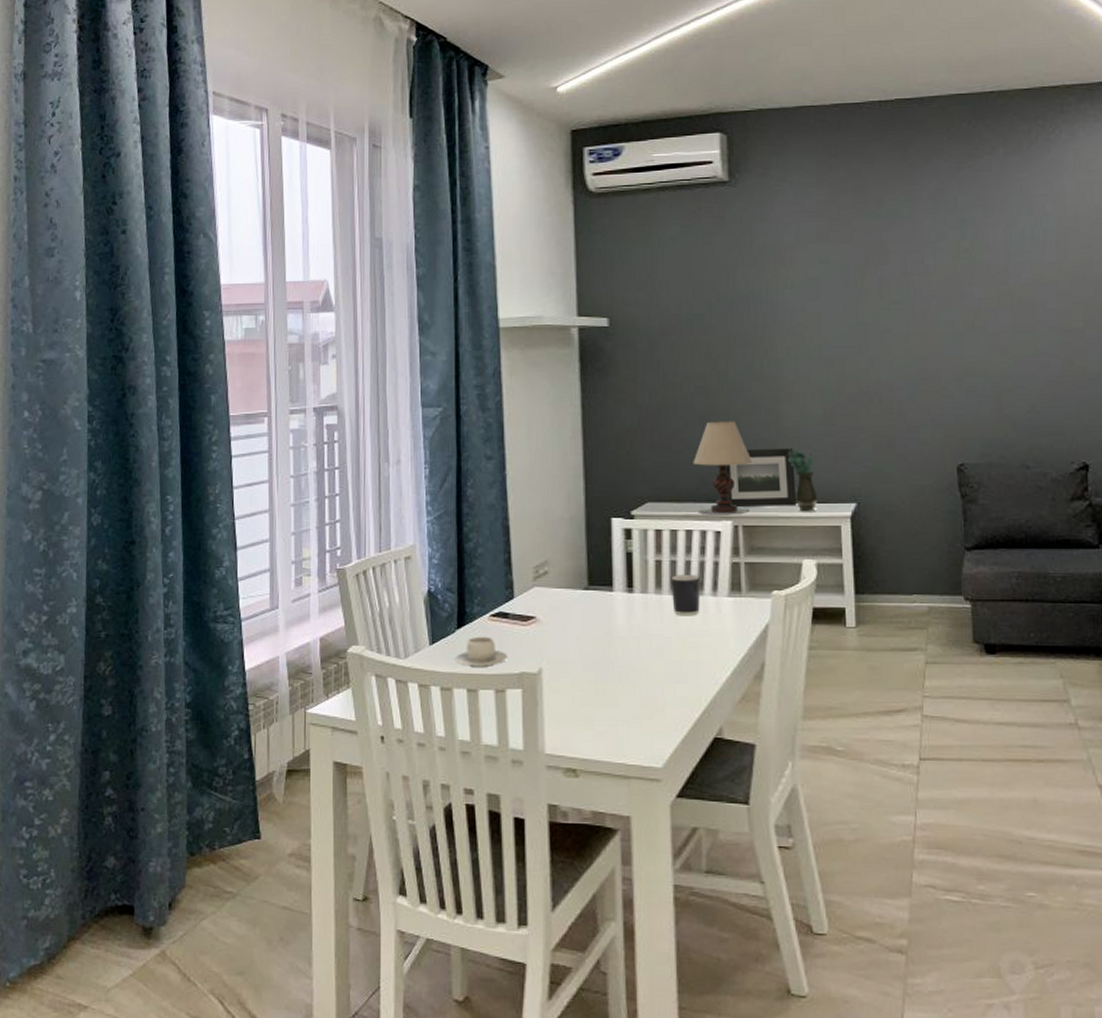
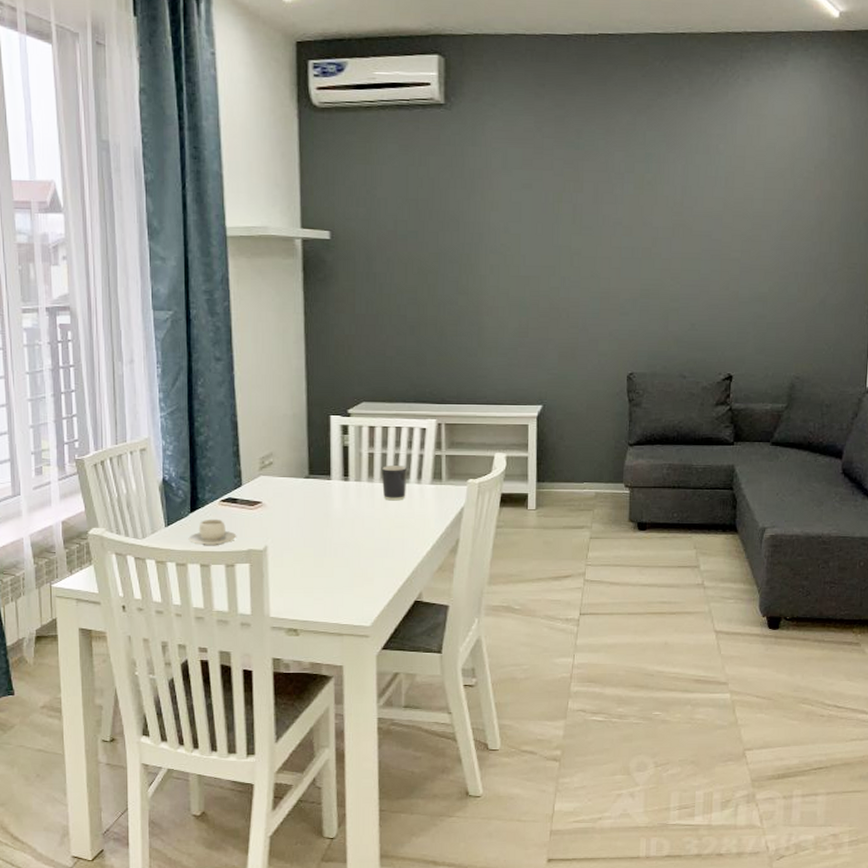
table lamp: present [693,421,752,515] -> none [404,331,456,414]
picture frame: present [725,448,796,508] -> none [432,356,492,408]
vase: present [787,448,818,511] -> none [486,356,511,411]

